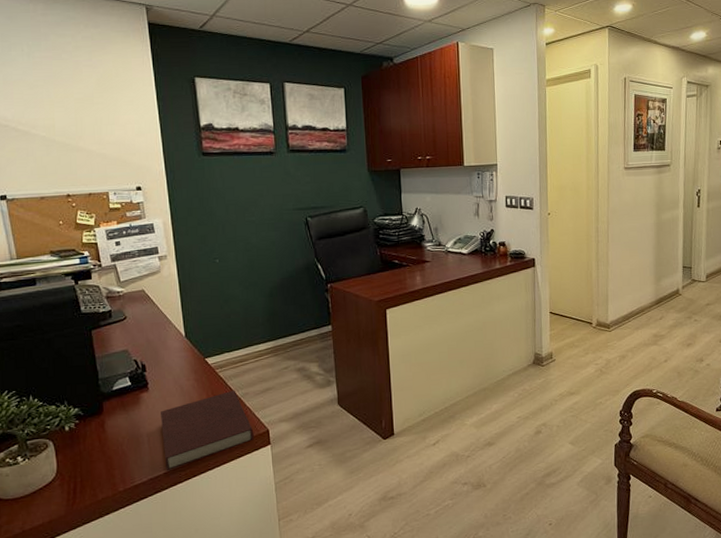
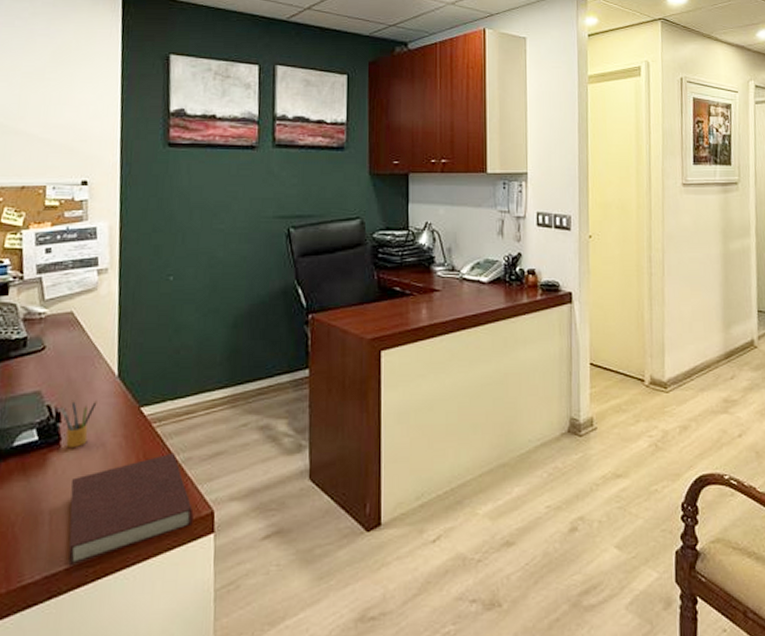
pencil box: none [144,355,172,390] -> present [59,399,97,449]

